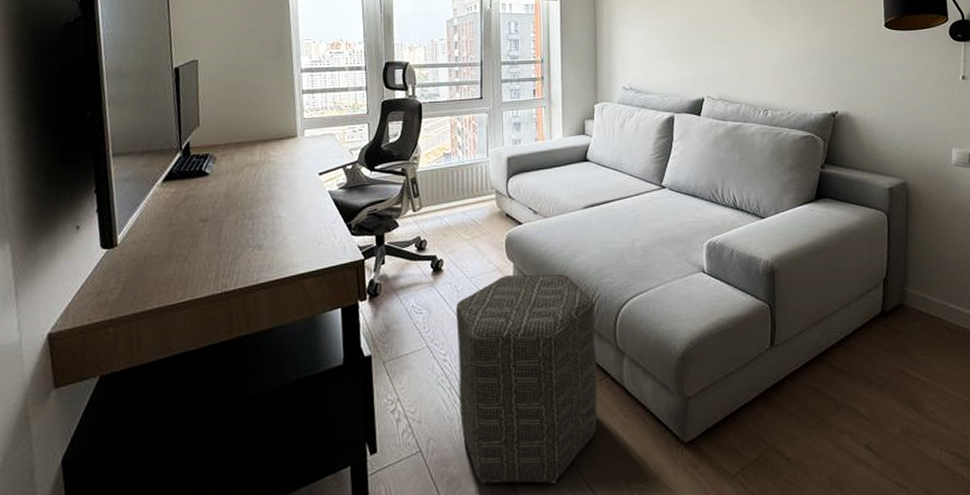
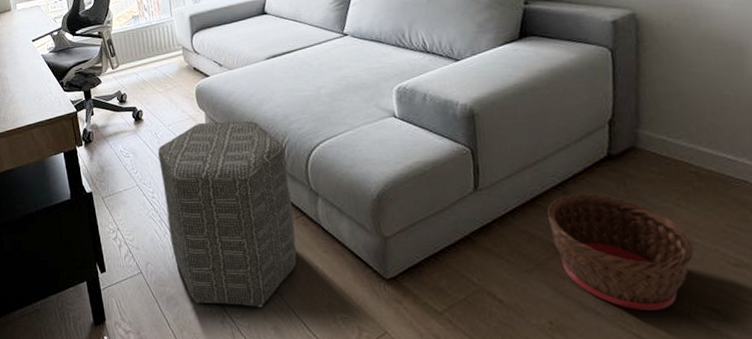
basket: none [831,348,945,461] -> present [546,194,695,312]

